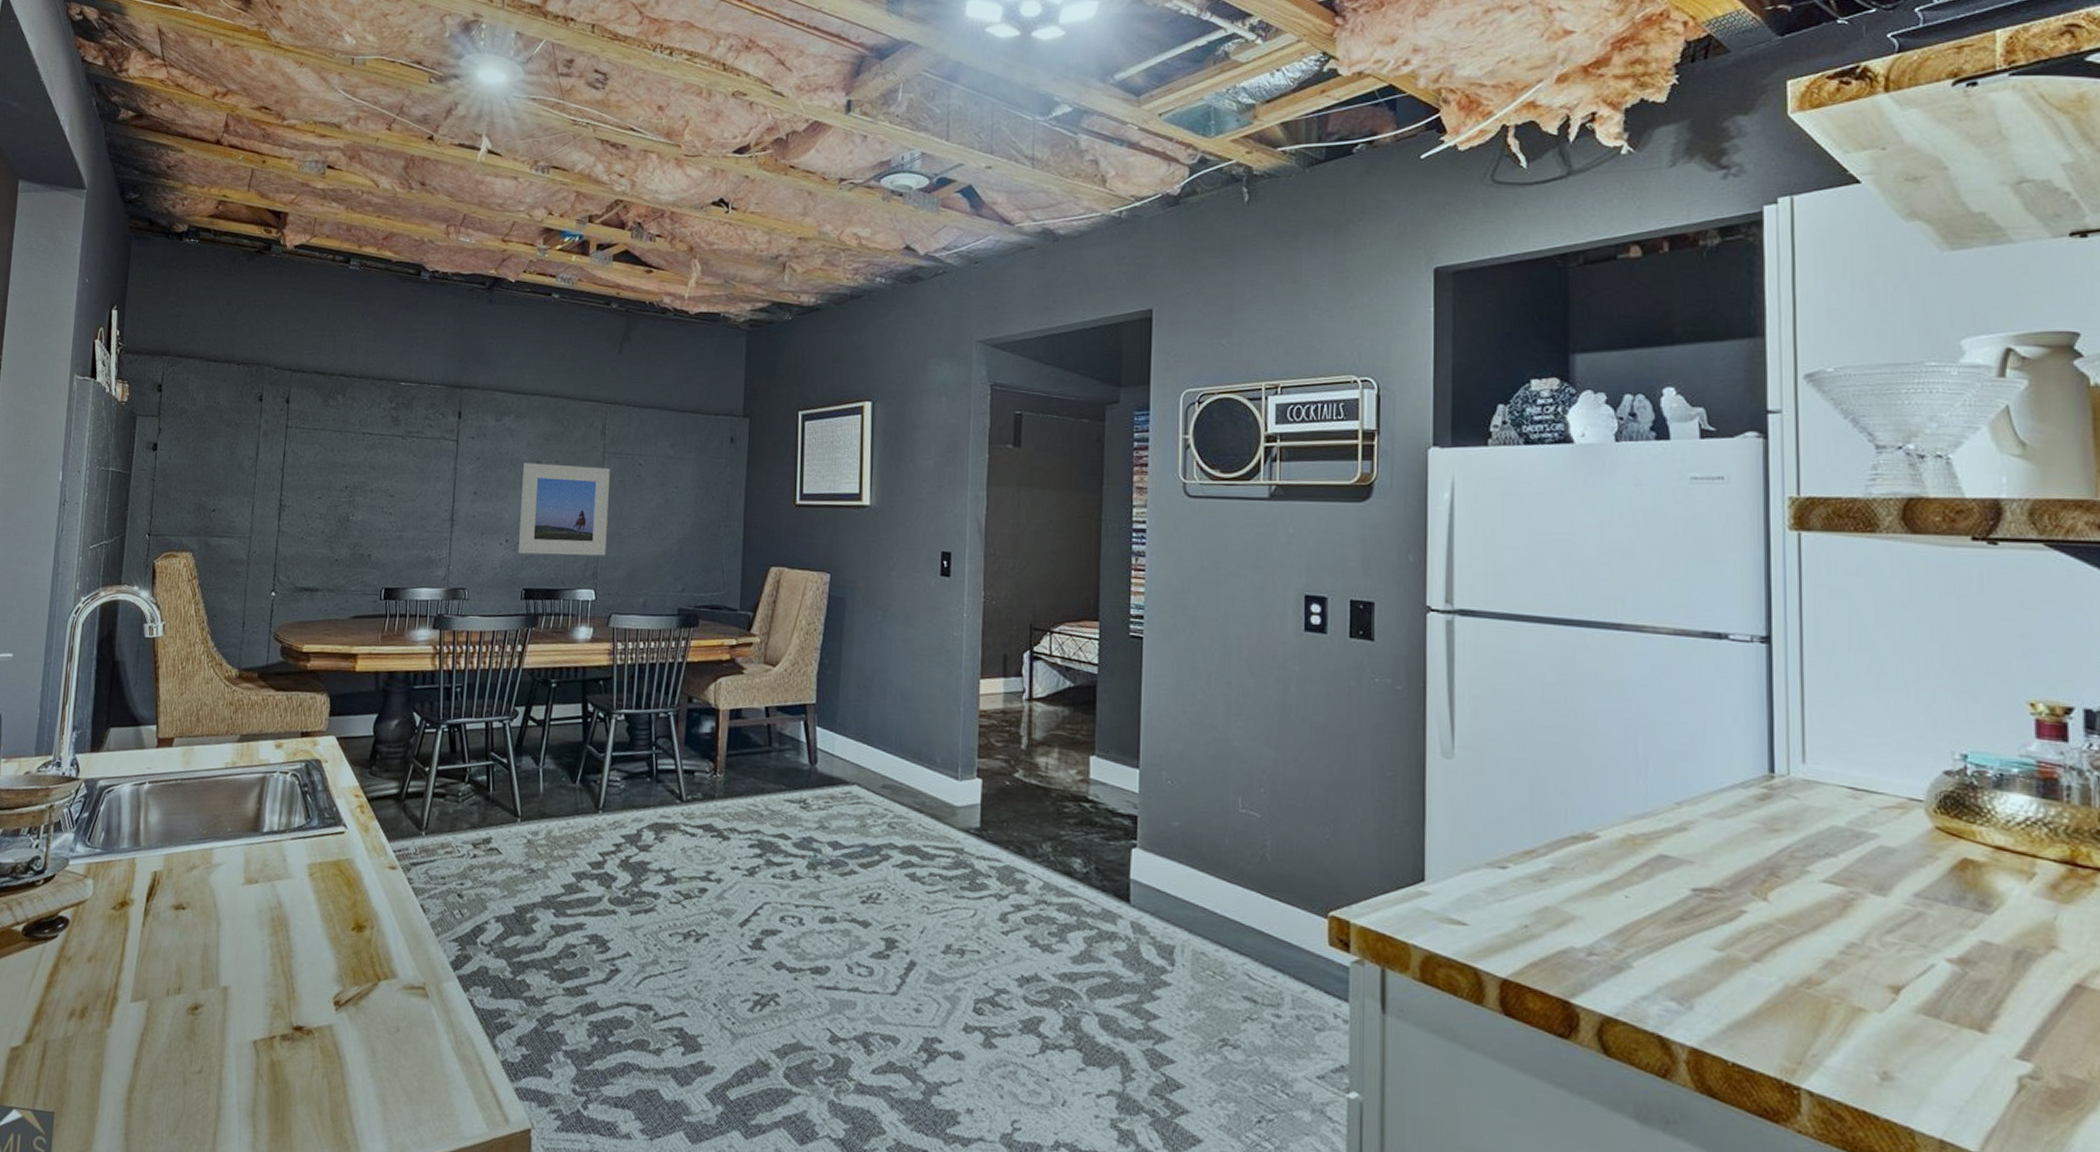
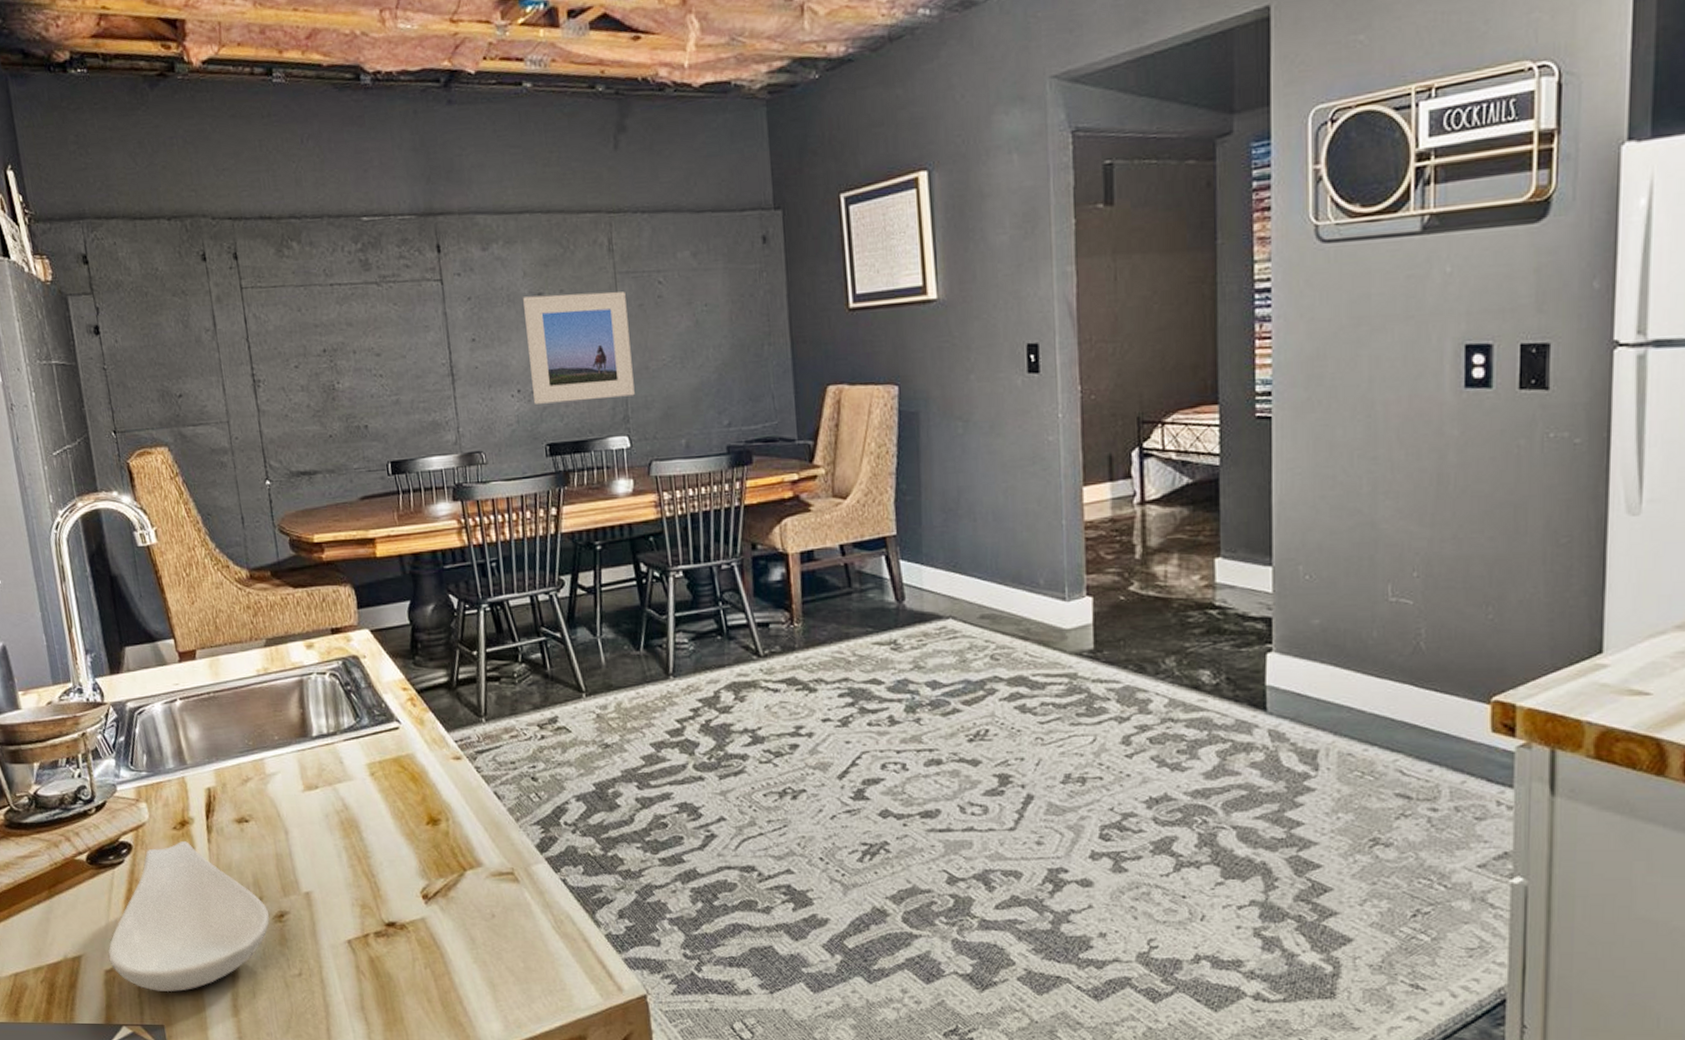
spoon rest: none [17,922,185,1078] -> present [108,841,270,993]

